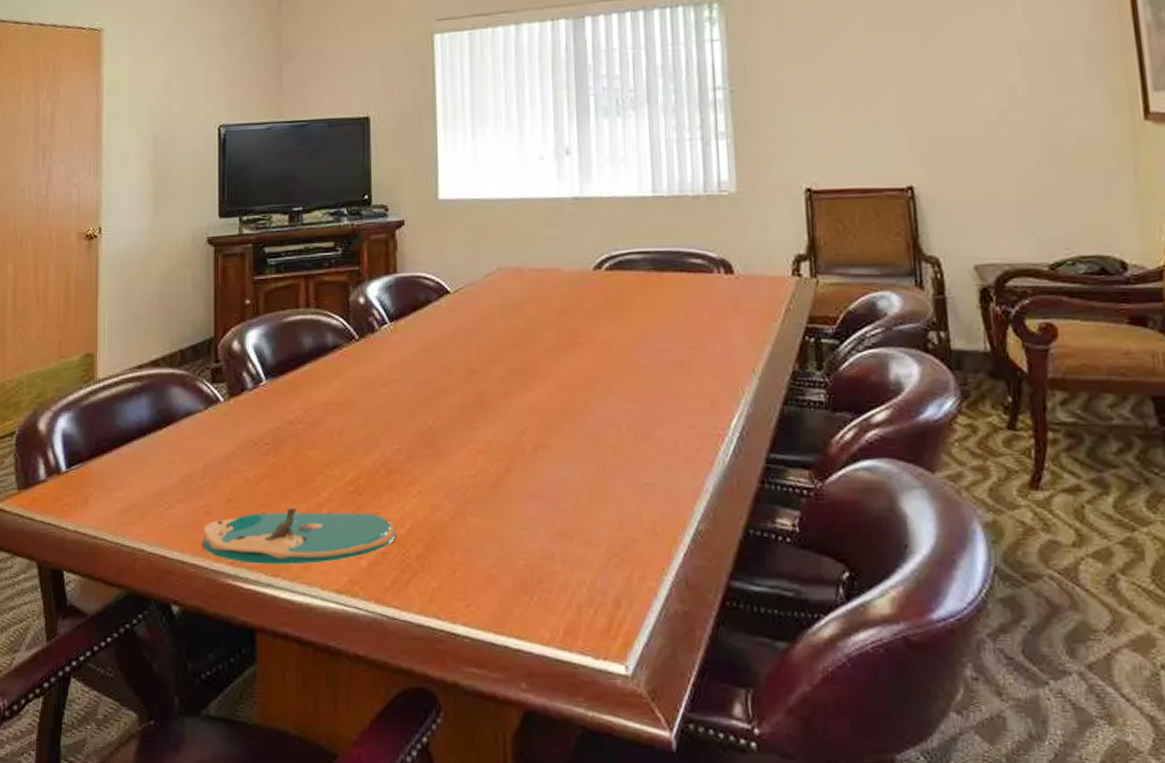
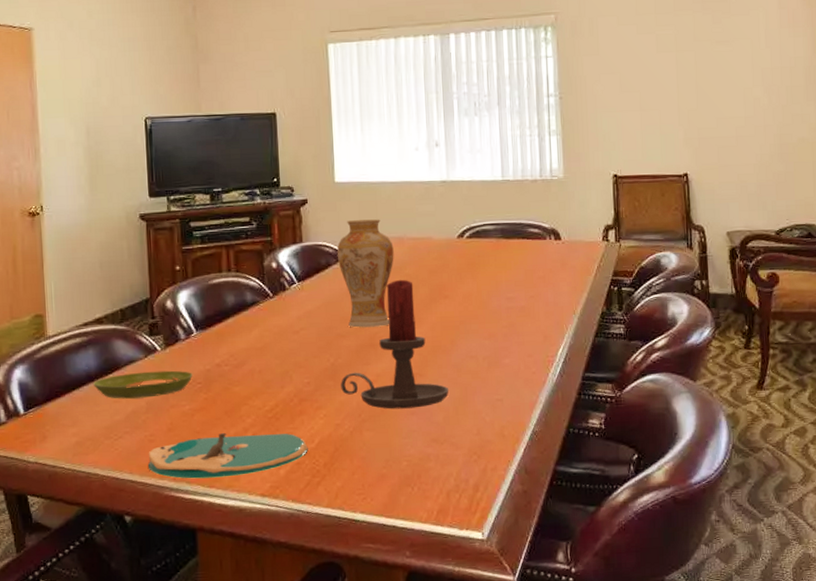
saucer: none [145,426,260,459] -> present [93,370,193,399]
vase: none [438,245,511,382] -> present [336,219,394,328]
candle holder: none [440,321,582,490] -> present [341,279,449,409]

